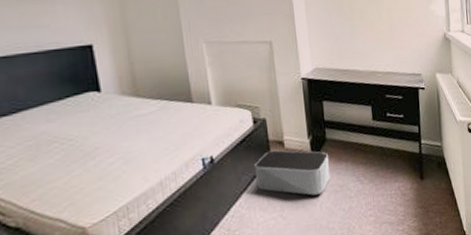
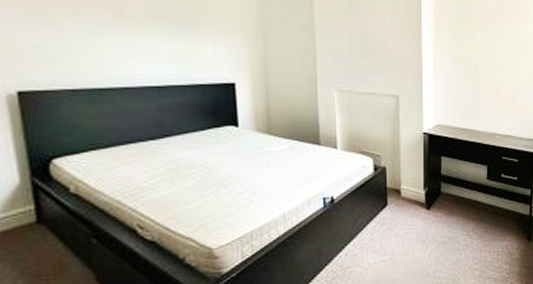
storage bin: present [255,149,331,196] -> none [371,197,442,244]

